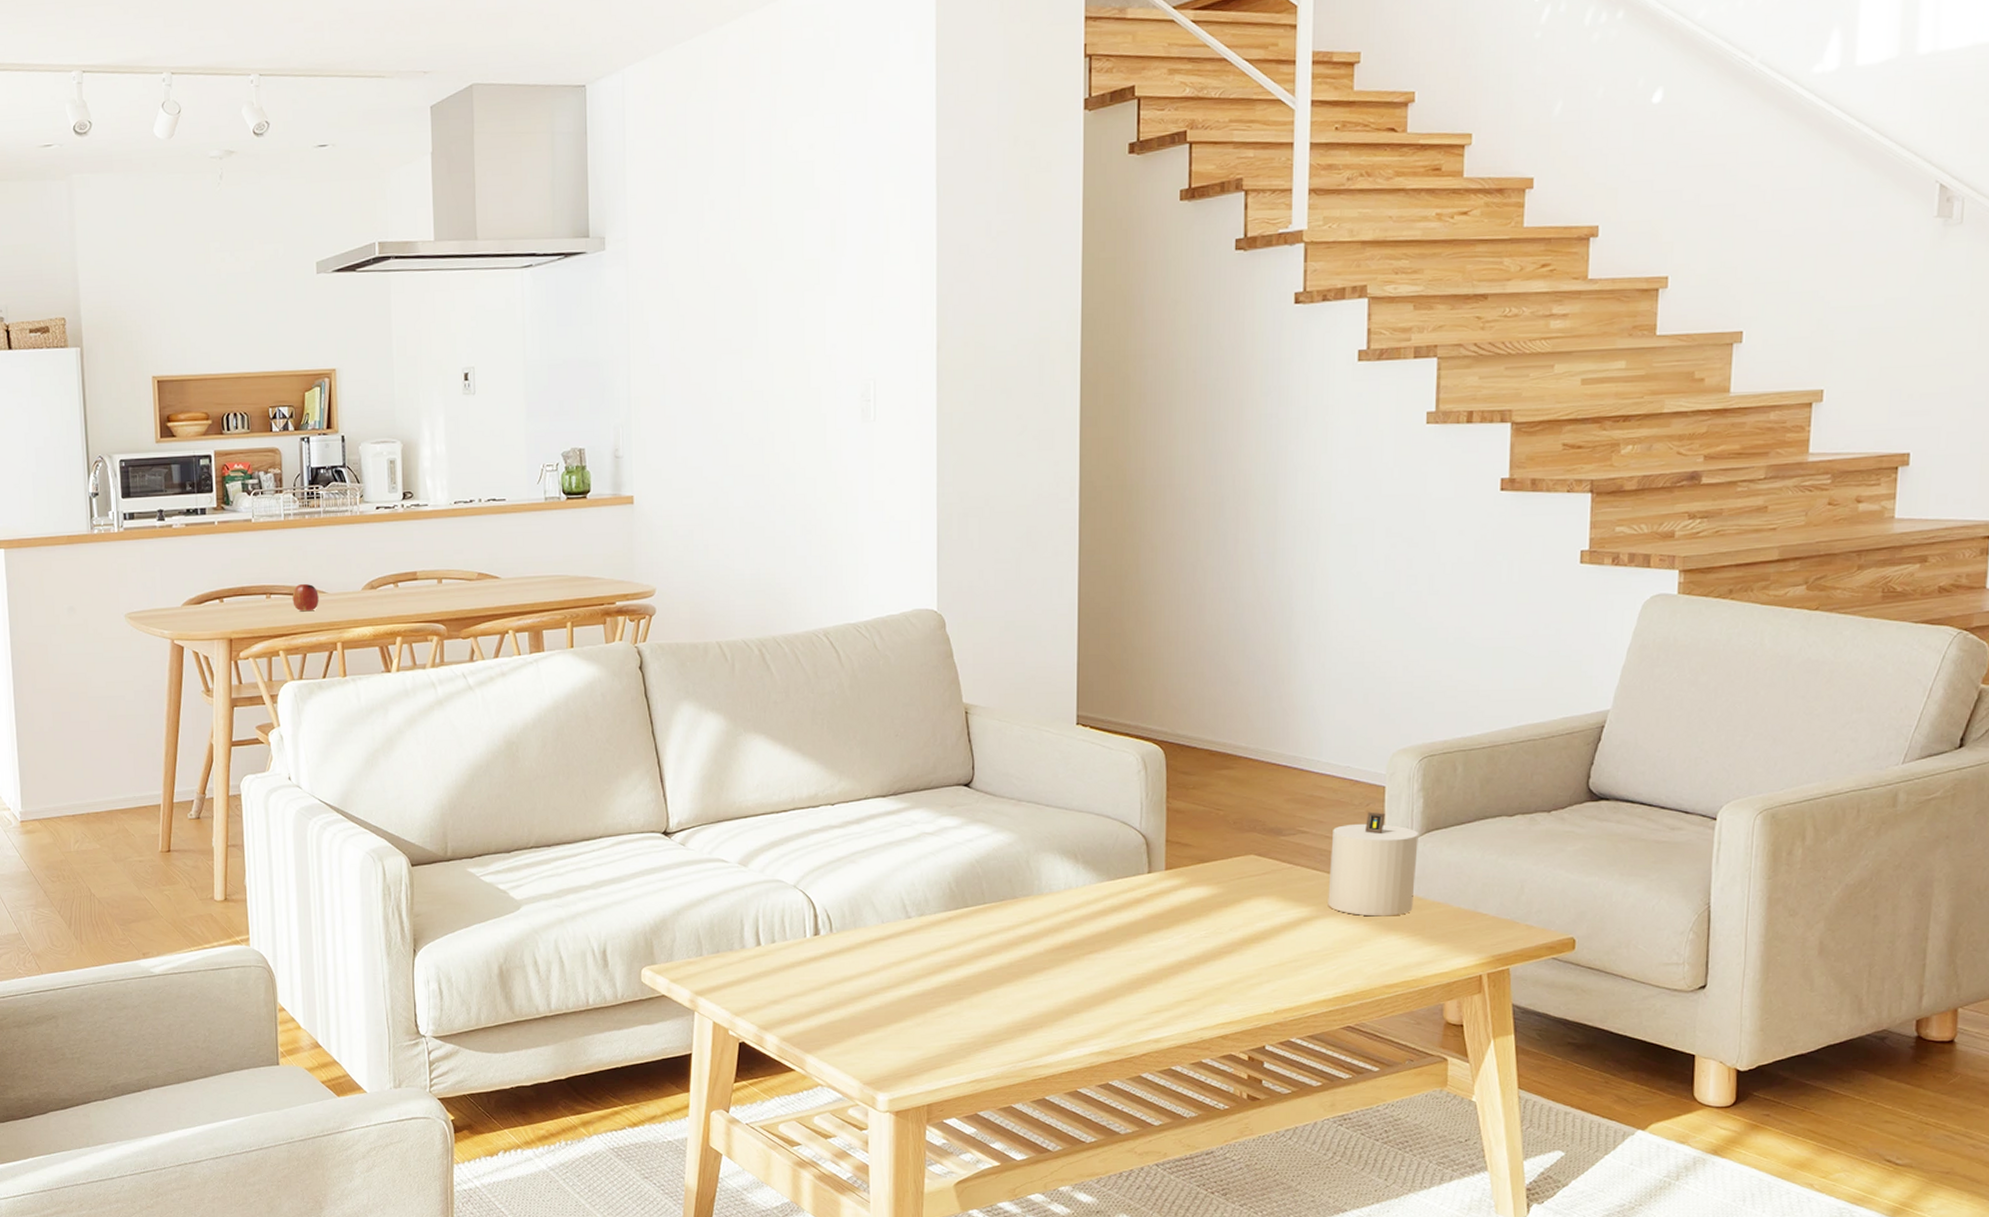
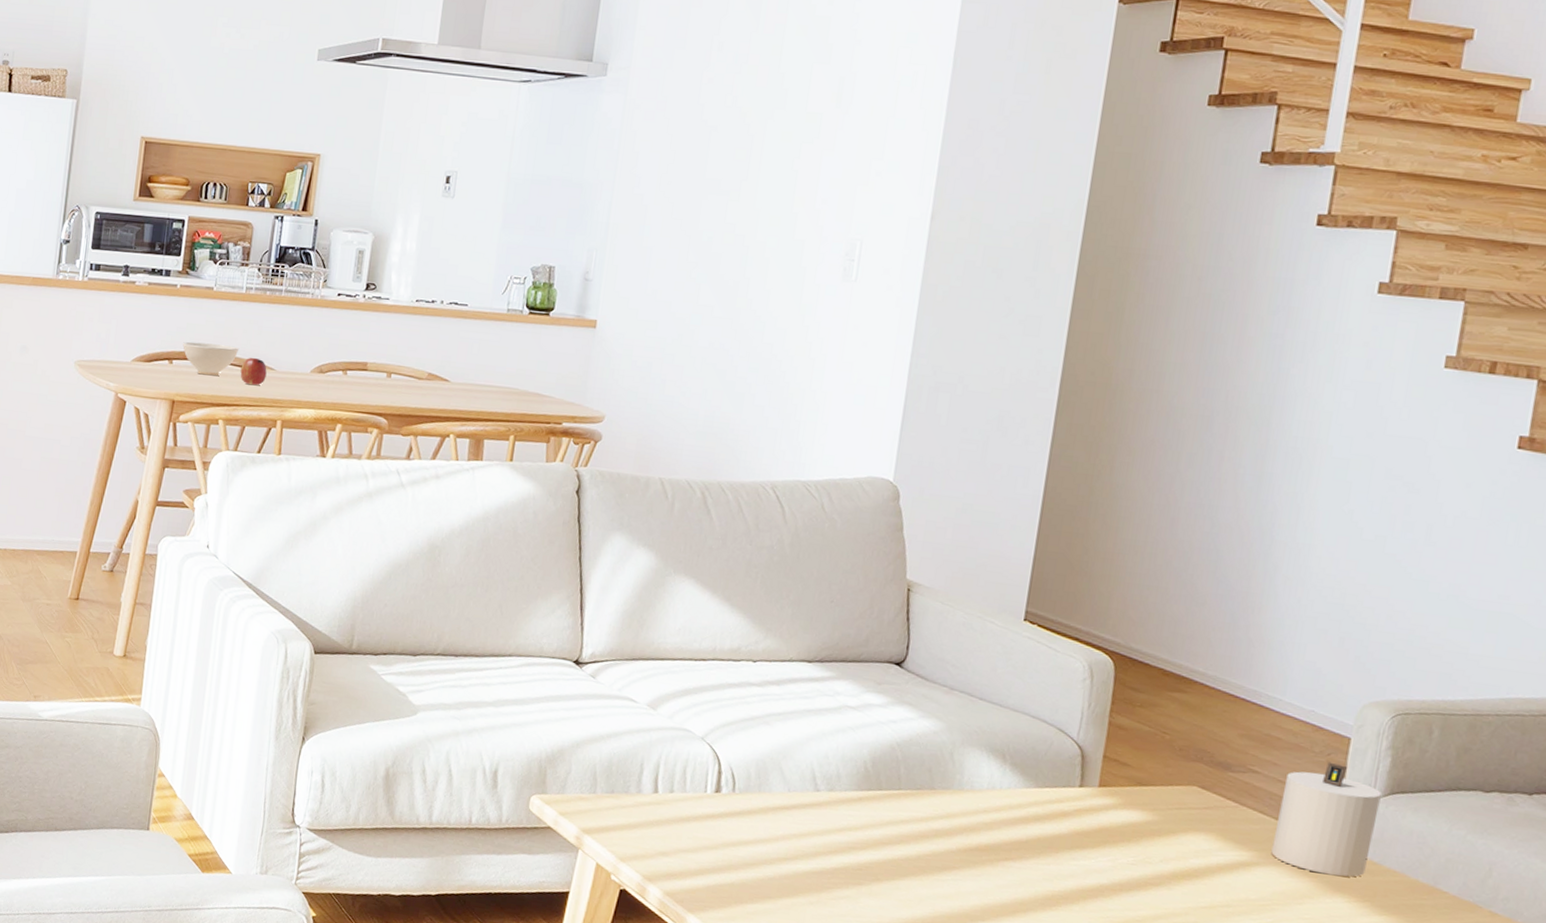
bowl: none [230,575,288,609] -> present [183,341,240,376]

